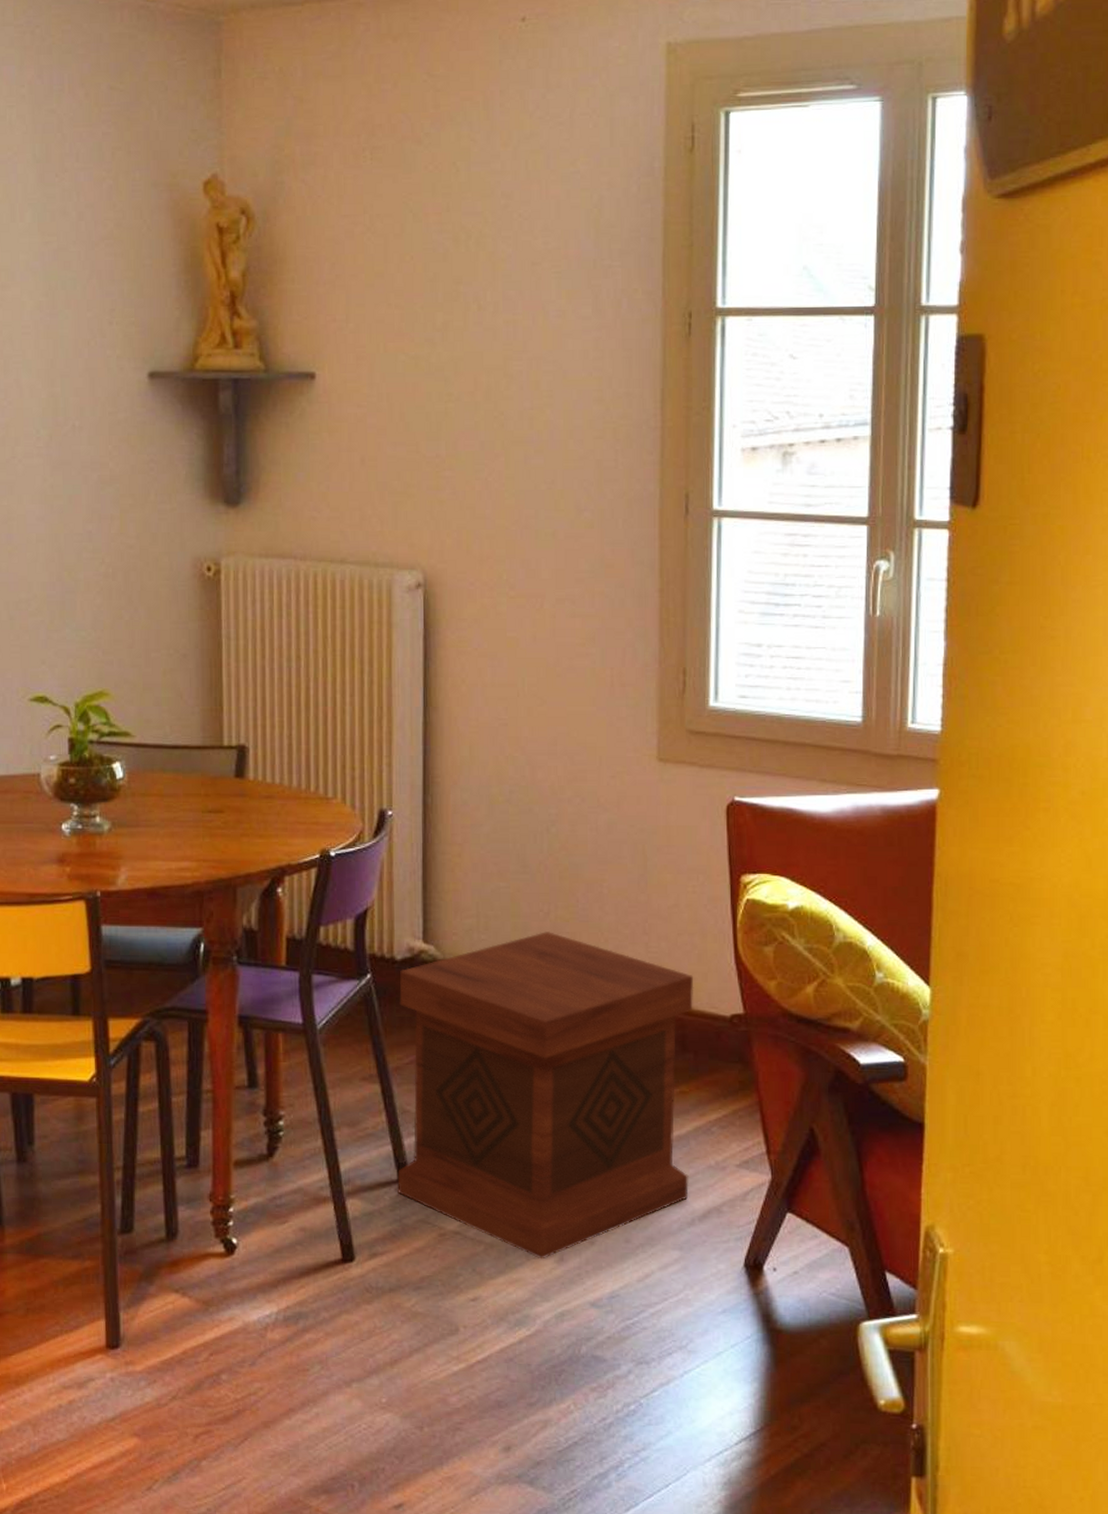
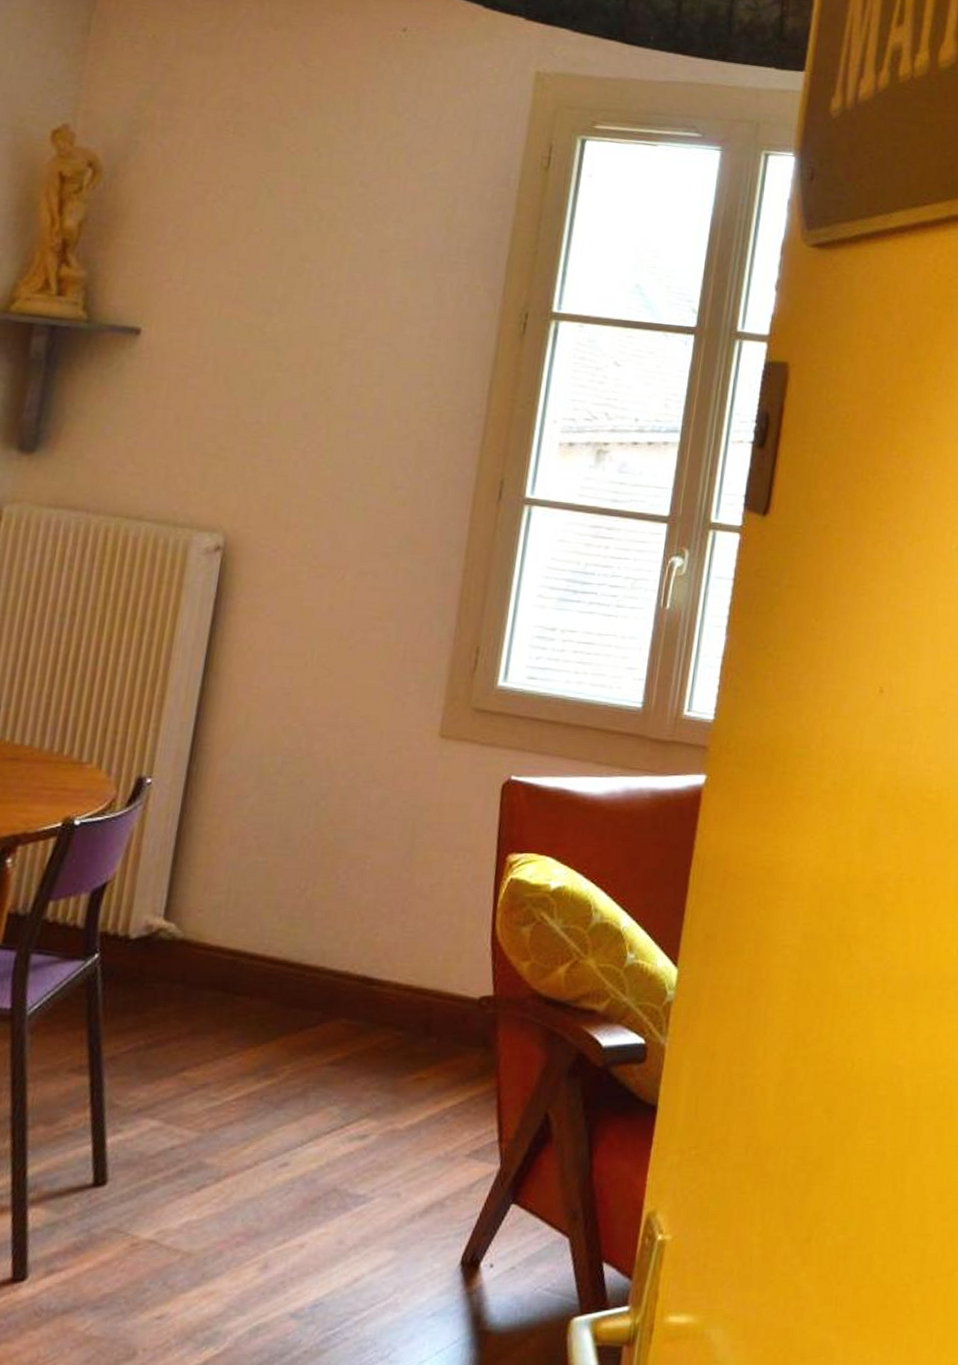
side table: present [397,932,694,1260] -> none [90,909,447,1268]

